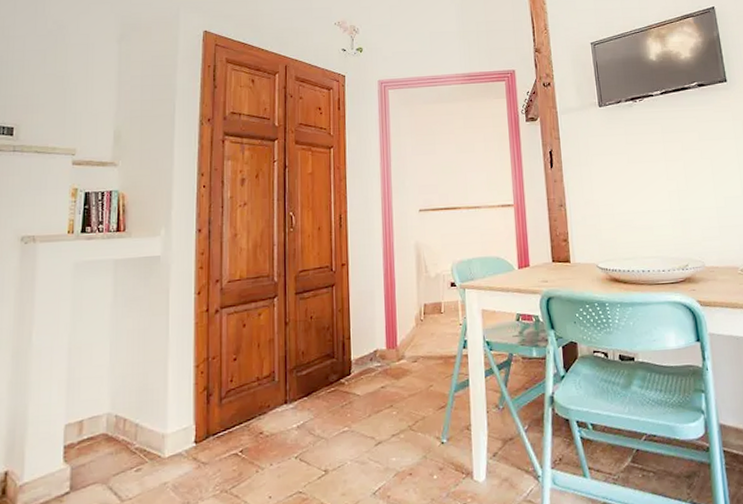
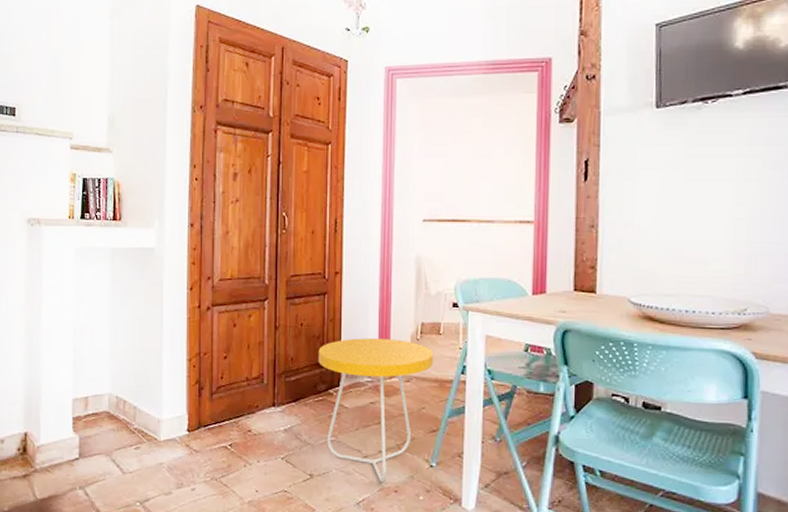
side table: none [328,322,438,468] -> present [318,338,434,483]

